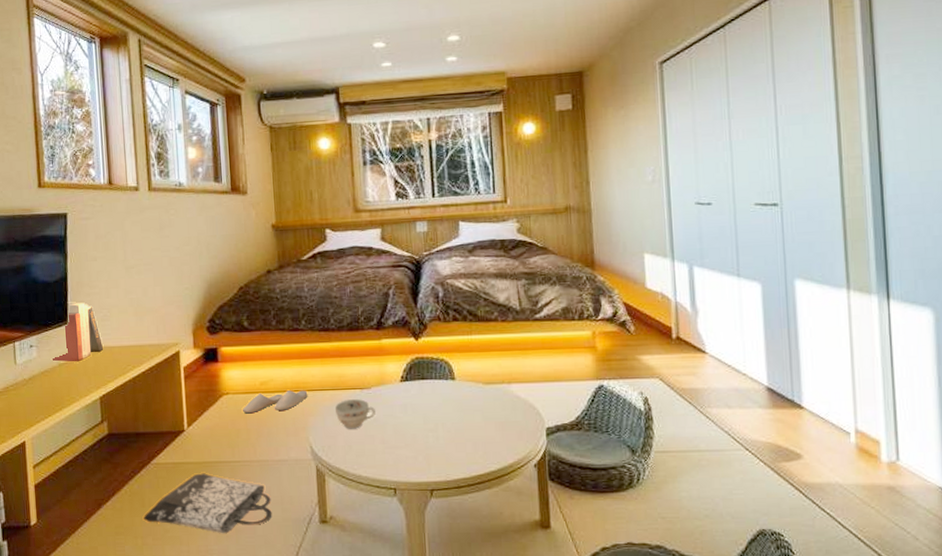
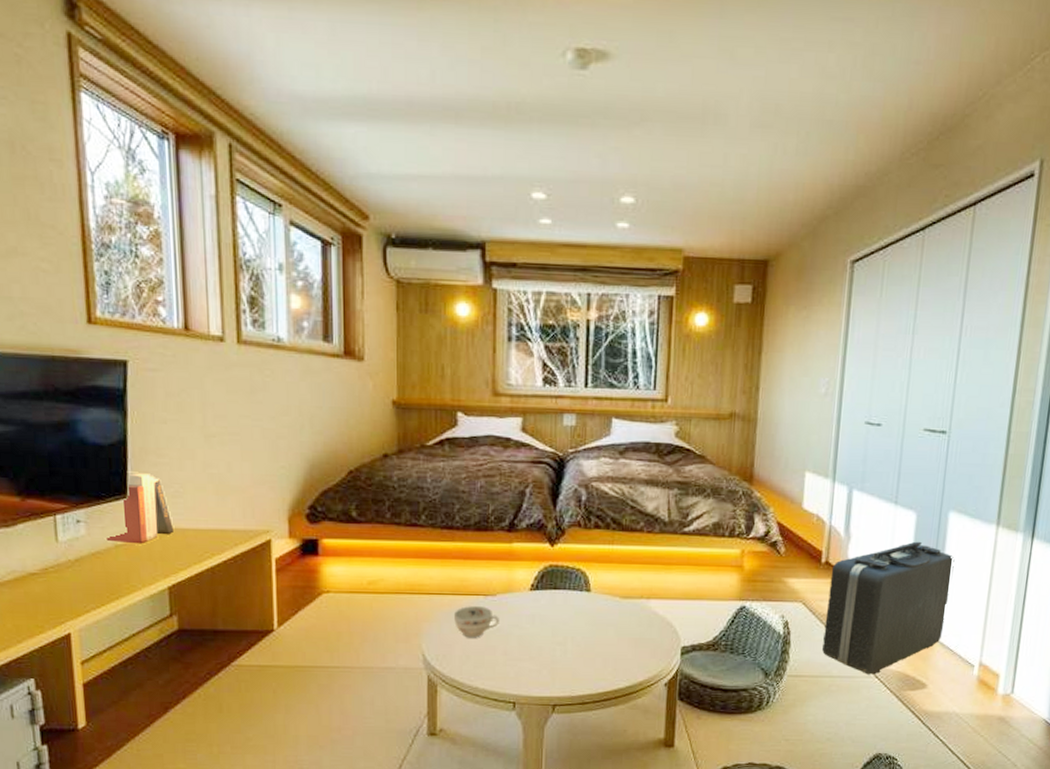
tote bag: present [144,473,272,534] -> none [221,678,374,744]
slippers: present [243,390,308,414] -> none [346,592,424,616]
suitcase: none [683,311,810,447] -> present [822,541,955,675]

